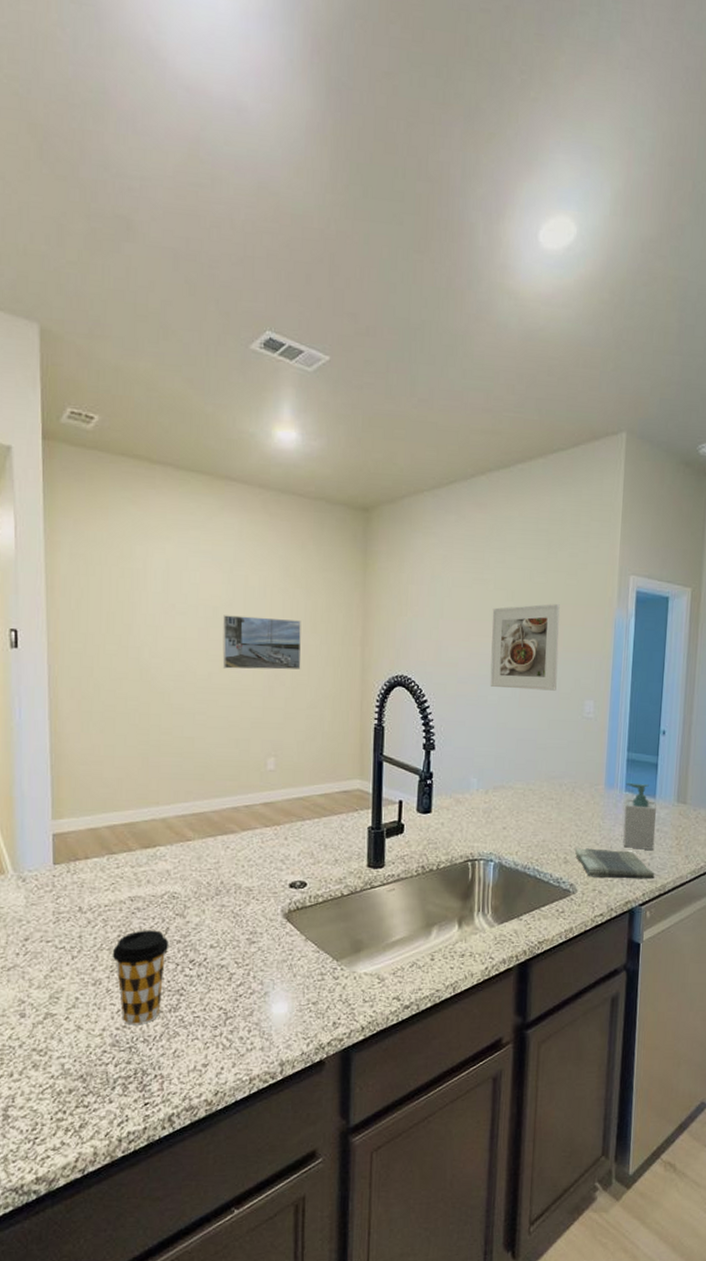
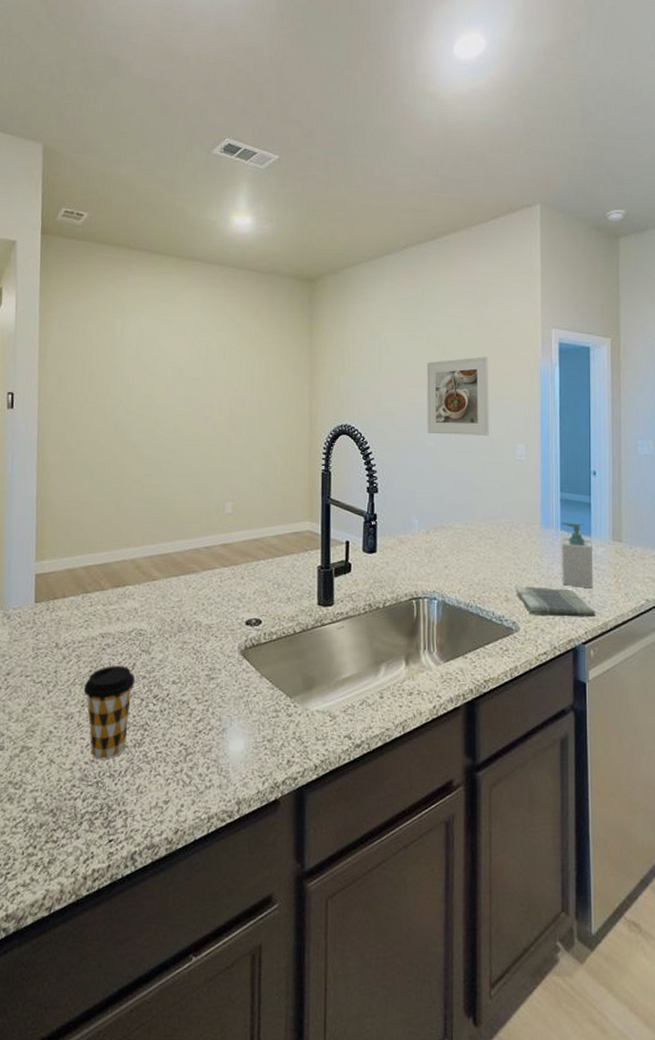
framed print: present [222,615,301,670] -> none [186,375,256,423]

